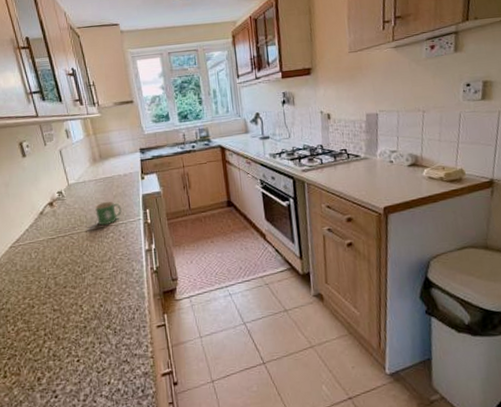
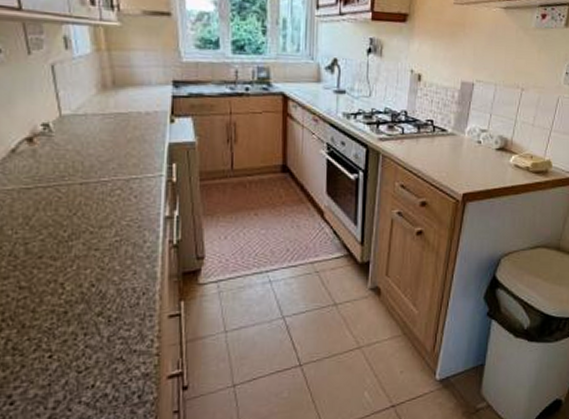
mug: present [94,201,122,226] -> none [96,146,137,179]

